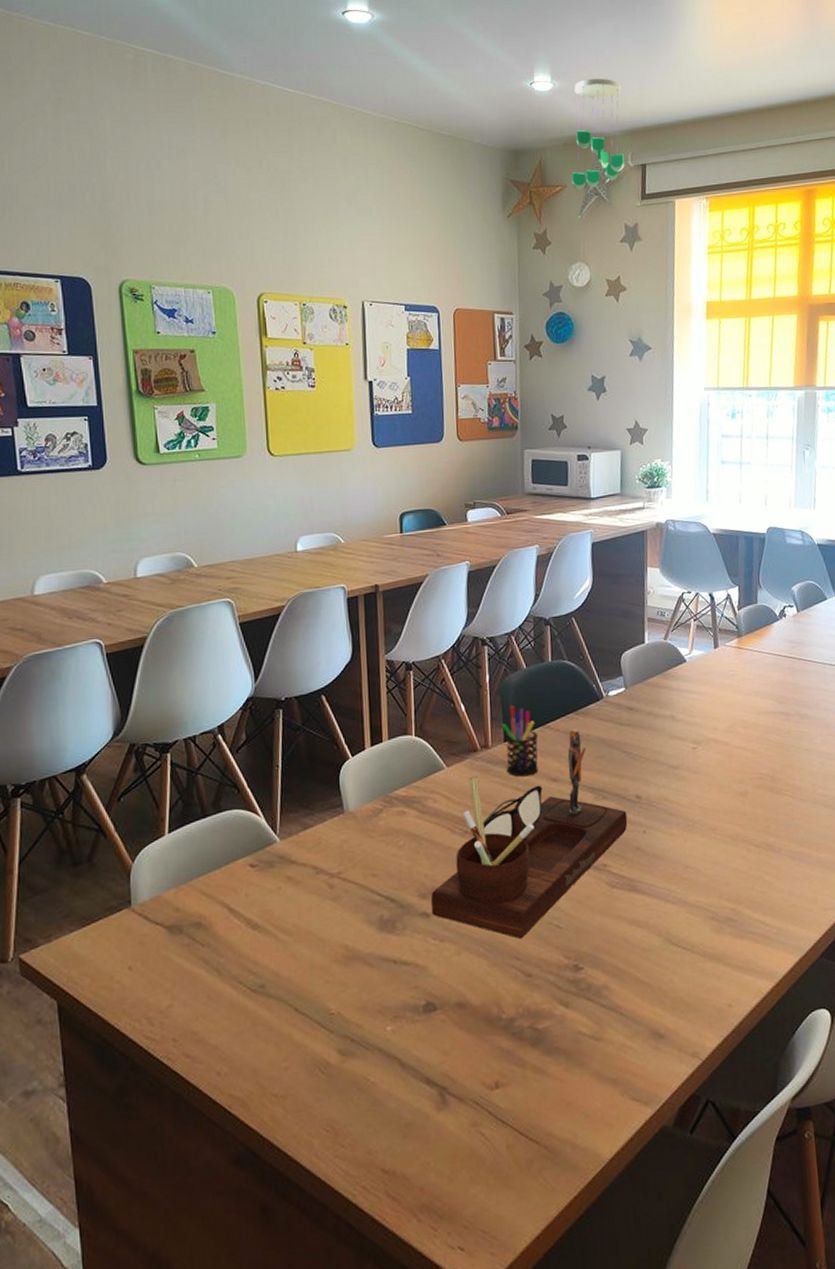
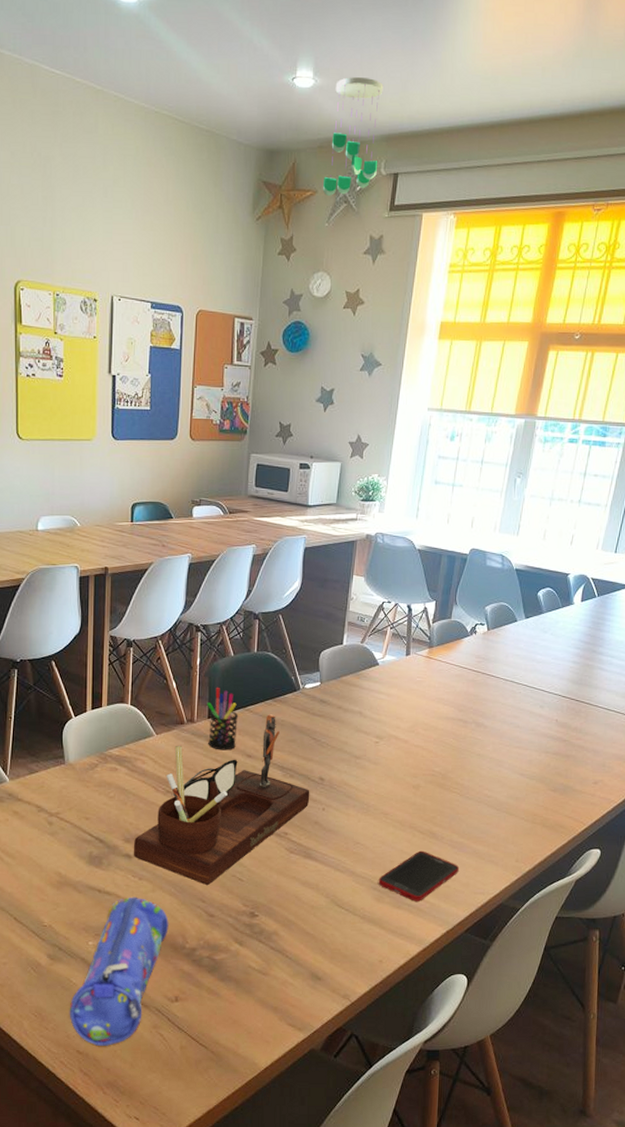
pencil case: none [368,963,480,1160] -> present [69,897,169,1046]
cell phone: none [715,866,804,928] -> present [378,850,460,901]

